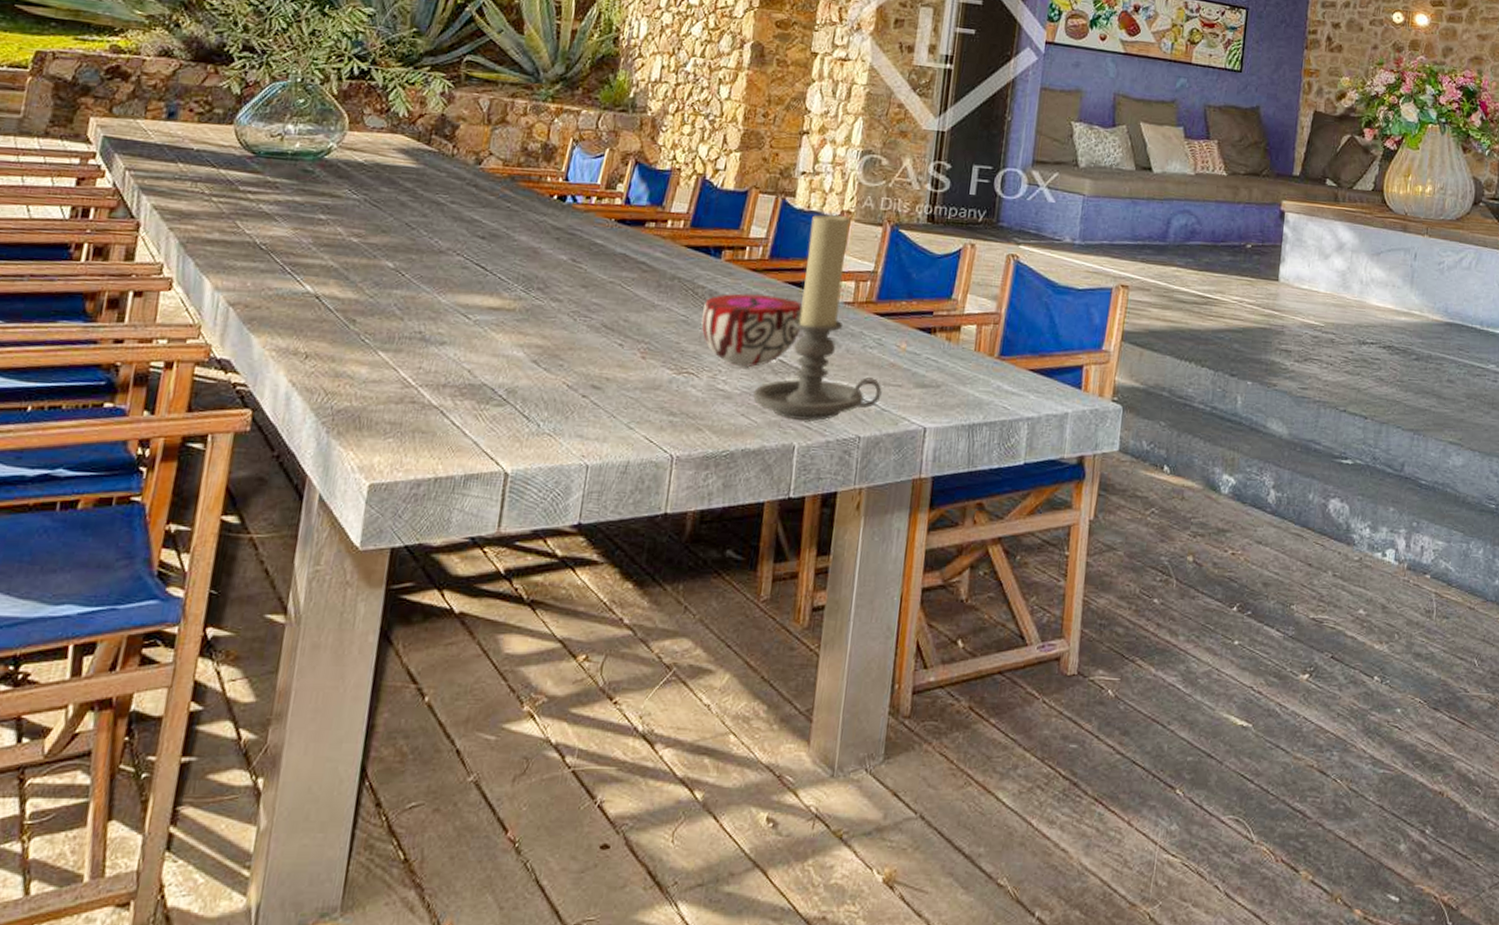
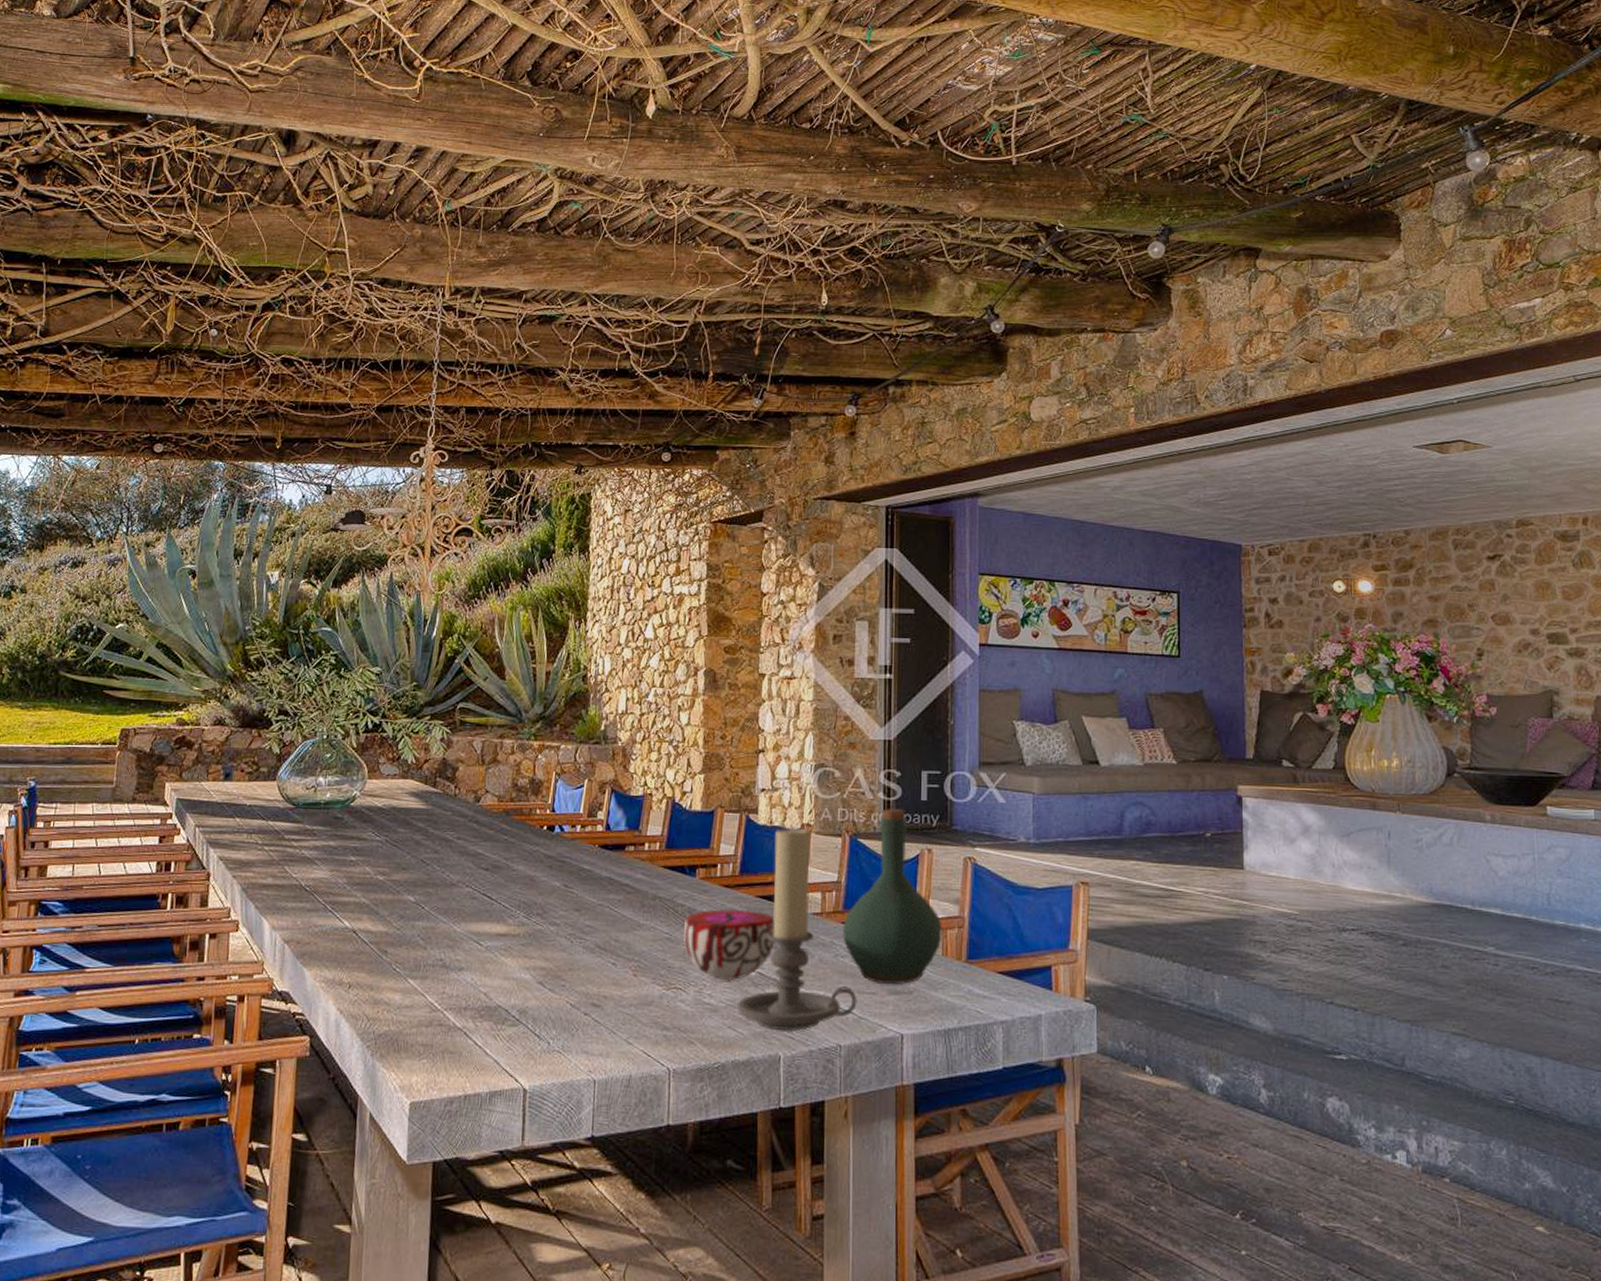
bottle: none [873,201,978,378] -> present [843,809,943,984]

